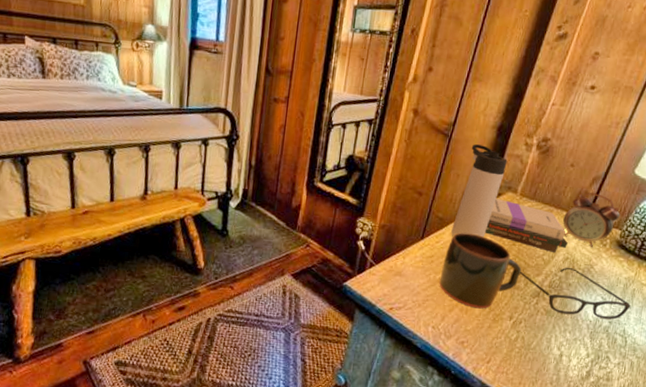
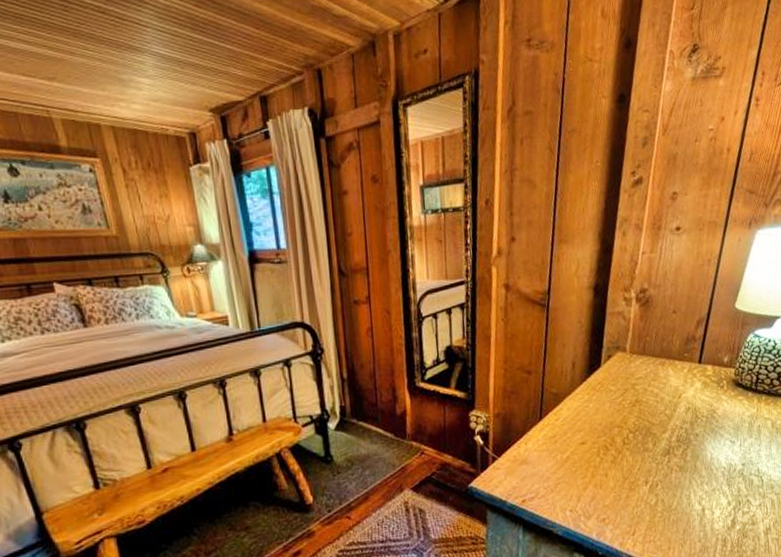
mug: present [439,232,522,309] -> none [566,402,647,481]
thermos bottle: present [451,144,508,238] -> none [568,308,610,412]
books: present [484,198,568,253] -> none [602,360,686,406]
eyeglasses: present [520,267,632,320] -> none [646,417,760,467]
alarm clock: present [563,192,620,247] -> none [677,336,731,392]

